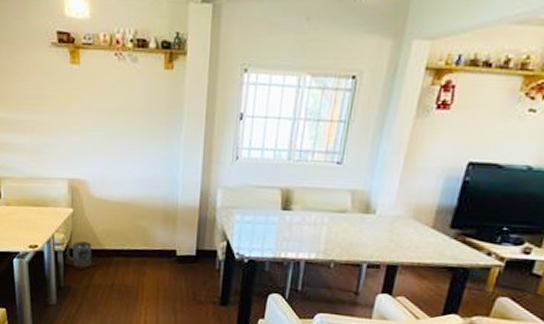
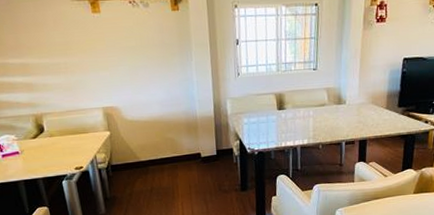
trash can: present [64,241,98,271] -> none [107,157,138,182]

